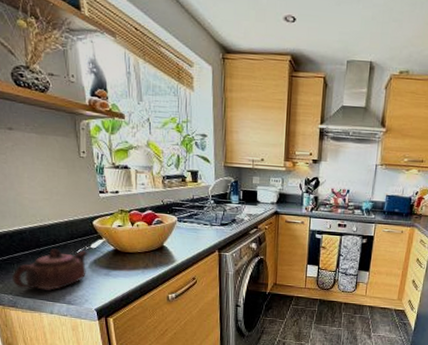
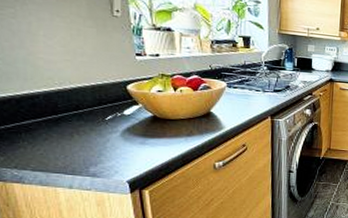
teapot: present [12,248,88,290] -> none [17,115,120,162]

